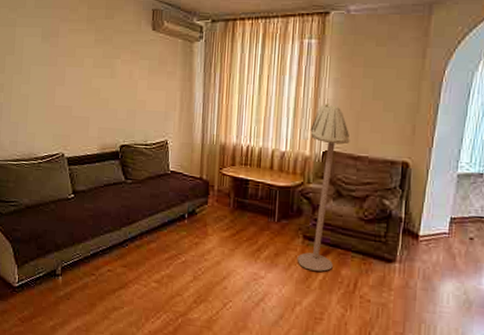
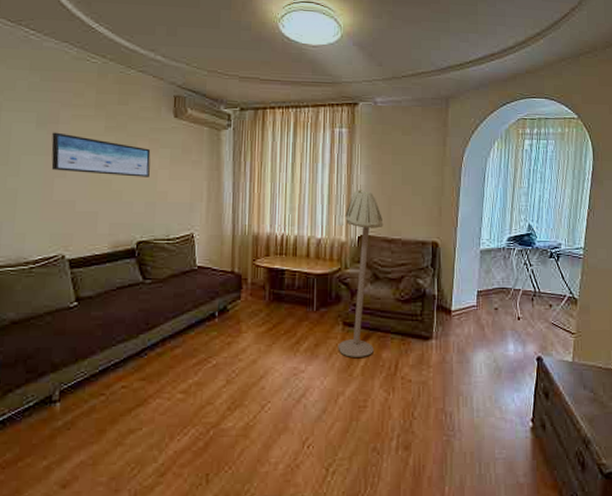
wall art: none [53,45,132,87] -> present [51,132,151,177]

